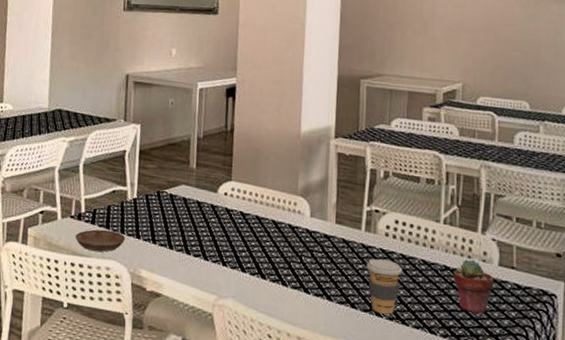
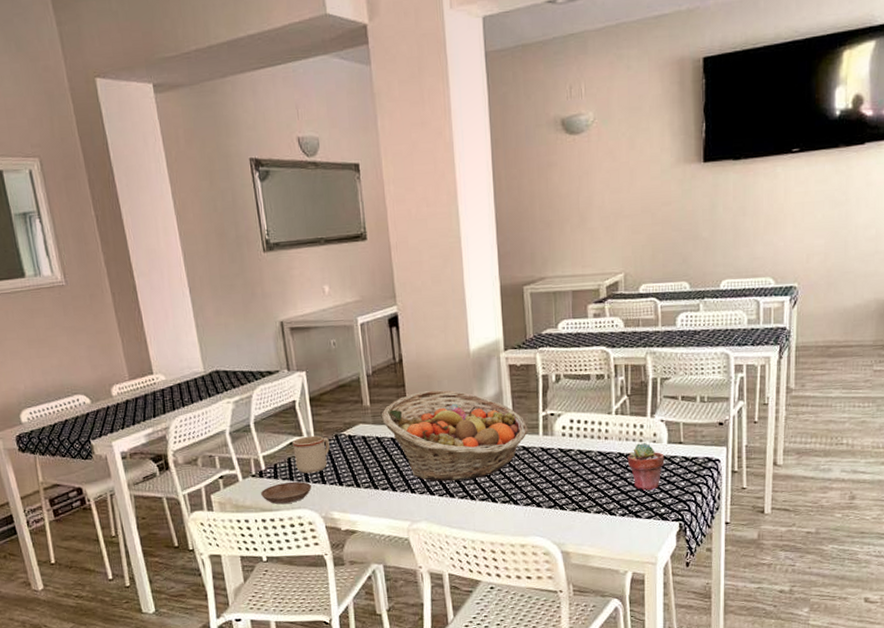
mug: none [114,187,151,226] -> present [292,435,330,474]
fruit basket: none [205,164,350,264] -> present [382,389,527,482]
coffee cup: present [366,259,403,315] -> none [547,458,581,507]

